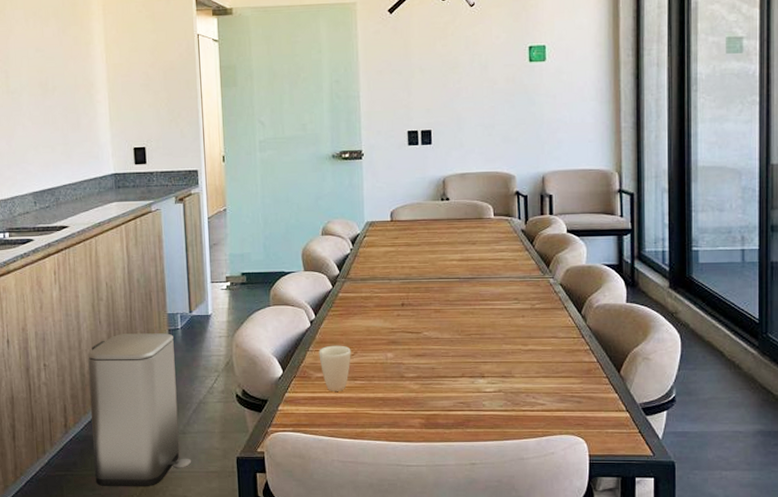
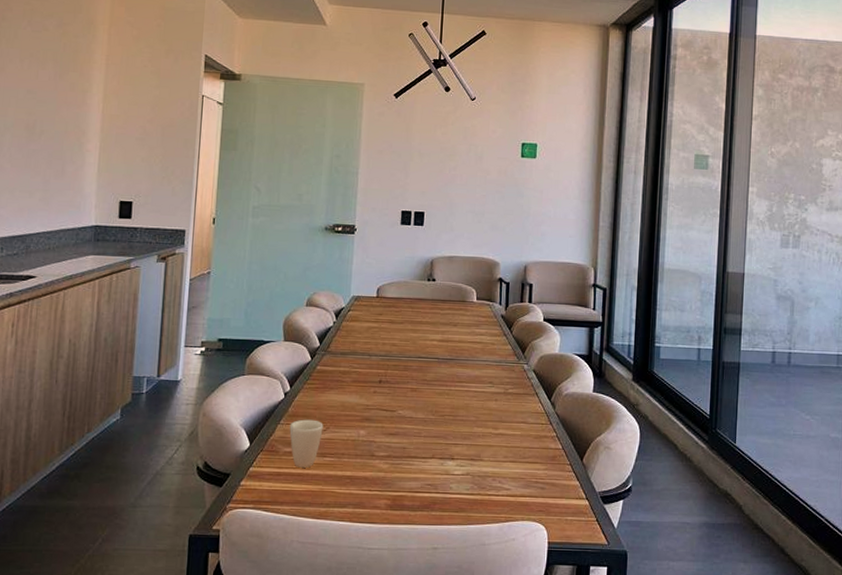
pedal bin: present [88,333,192,486] -> none [25,395,139,565]

